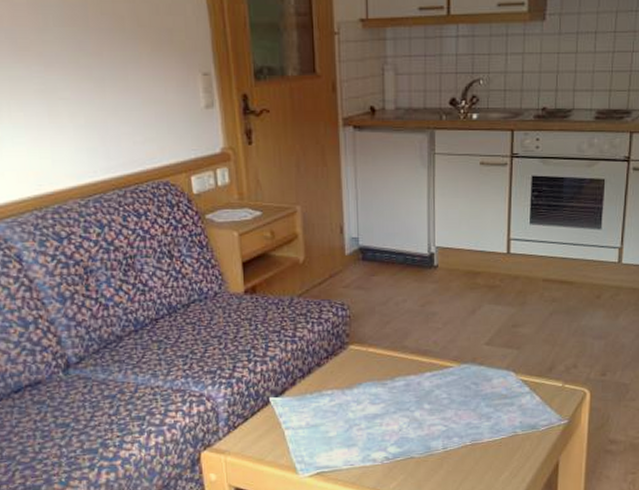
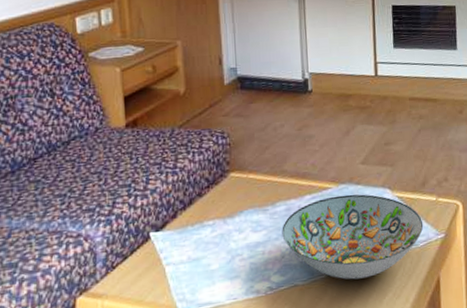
decorative bowl: none [400,374,547,457] -> present [282,194,424,280]

